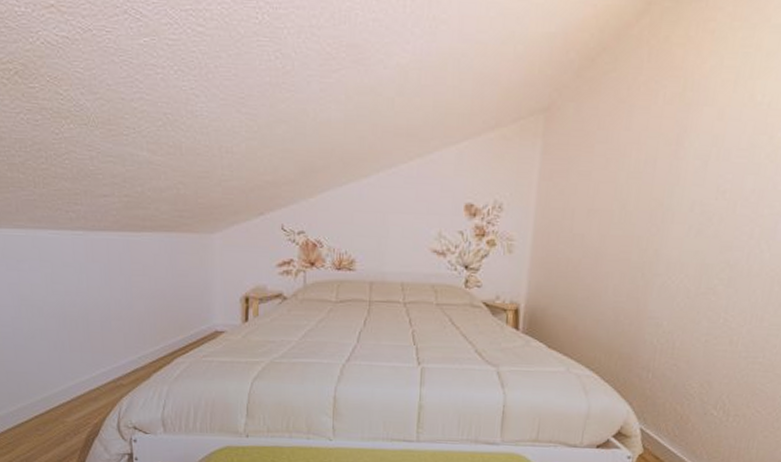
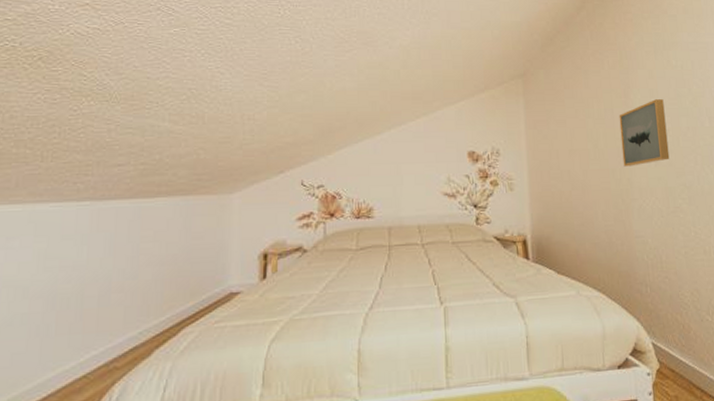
wall art: none [653,149,730,235] -> present [619,99,670,167]

